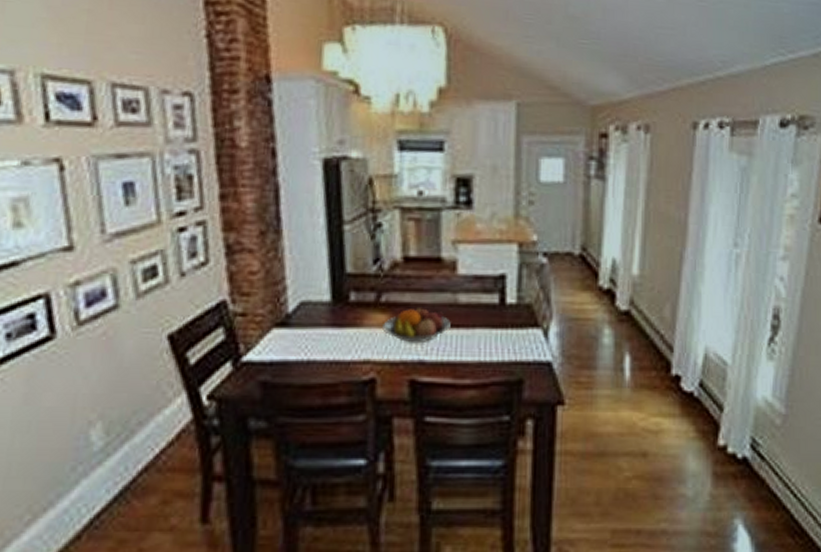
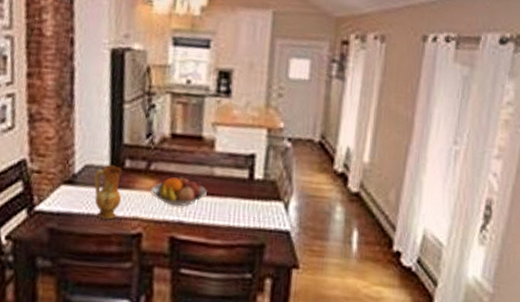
ceramic jug: none [313,300,349,366] -> present [94,165,122,220]

